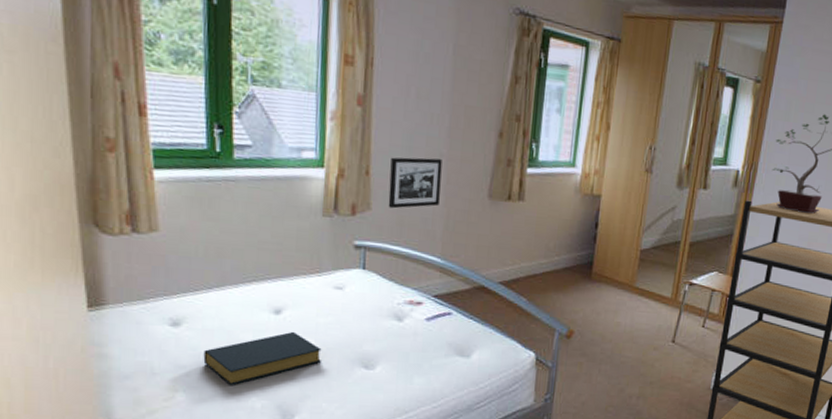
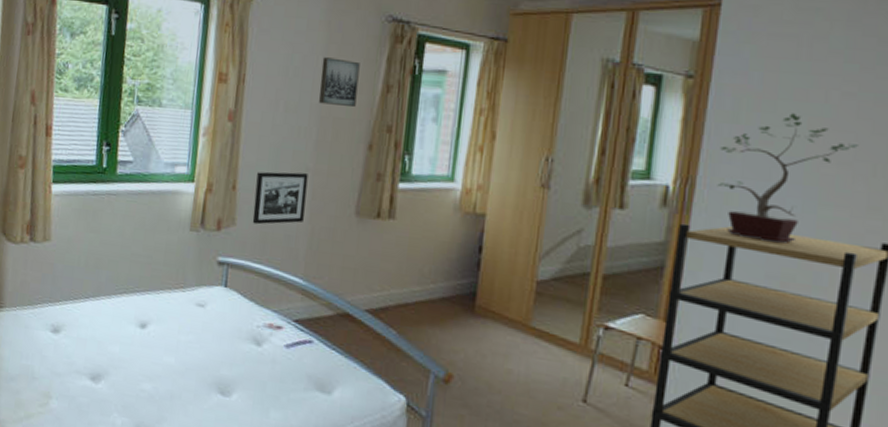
hardback book: present [203,331,322,385] -> none [75,347,181,398]
wall art: none [451,45,490,97] -> present [319,57,360,108]

